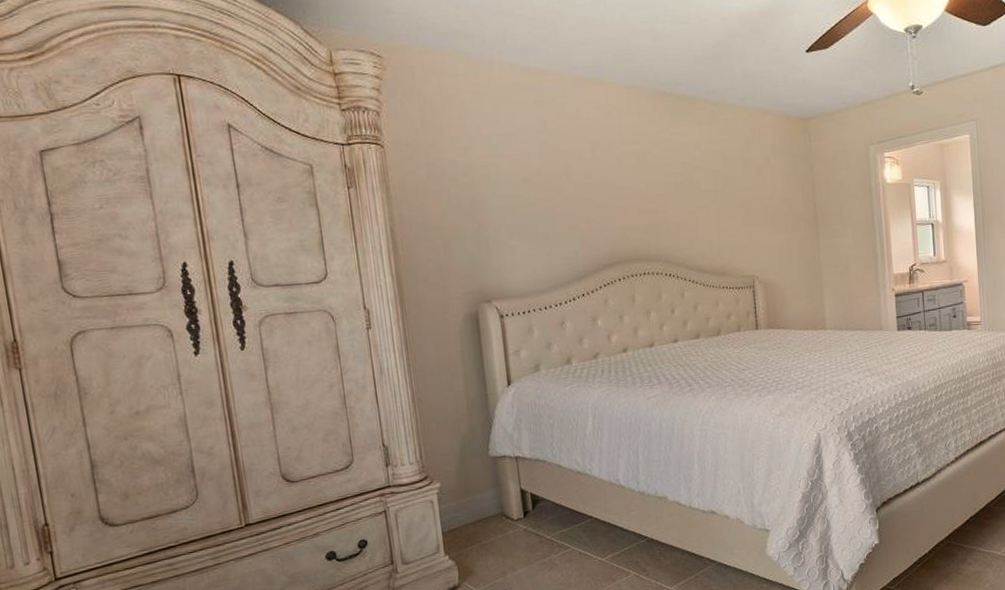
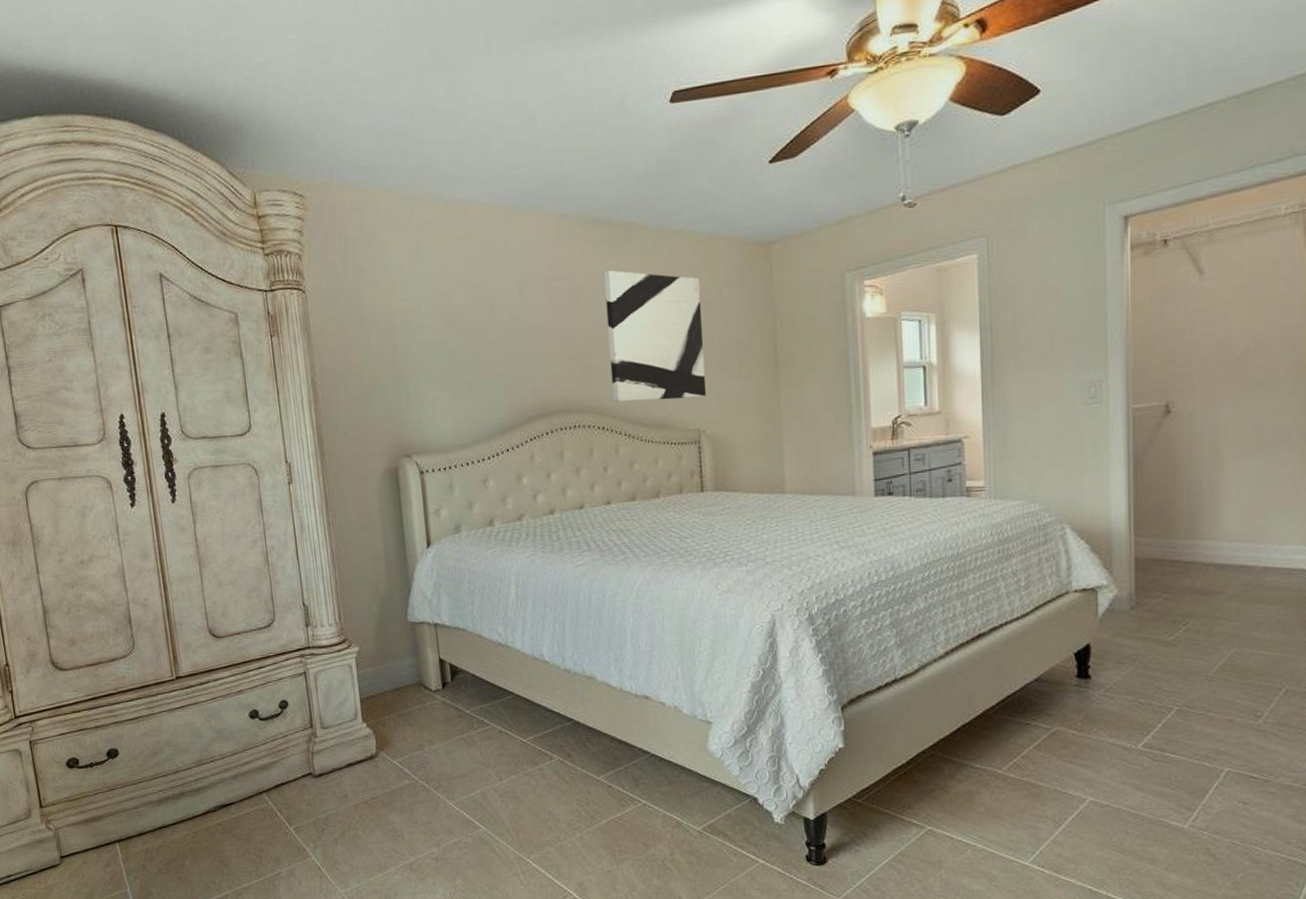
wall art: none [668,137,758,252] -> present [603,270,706,403]

